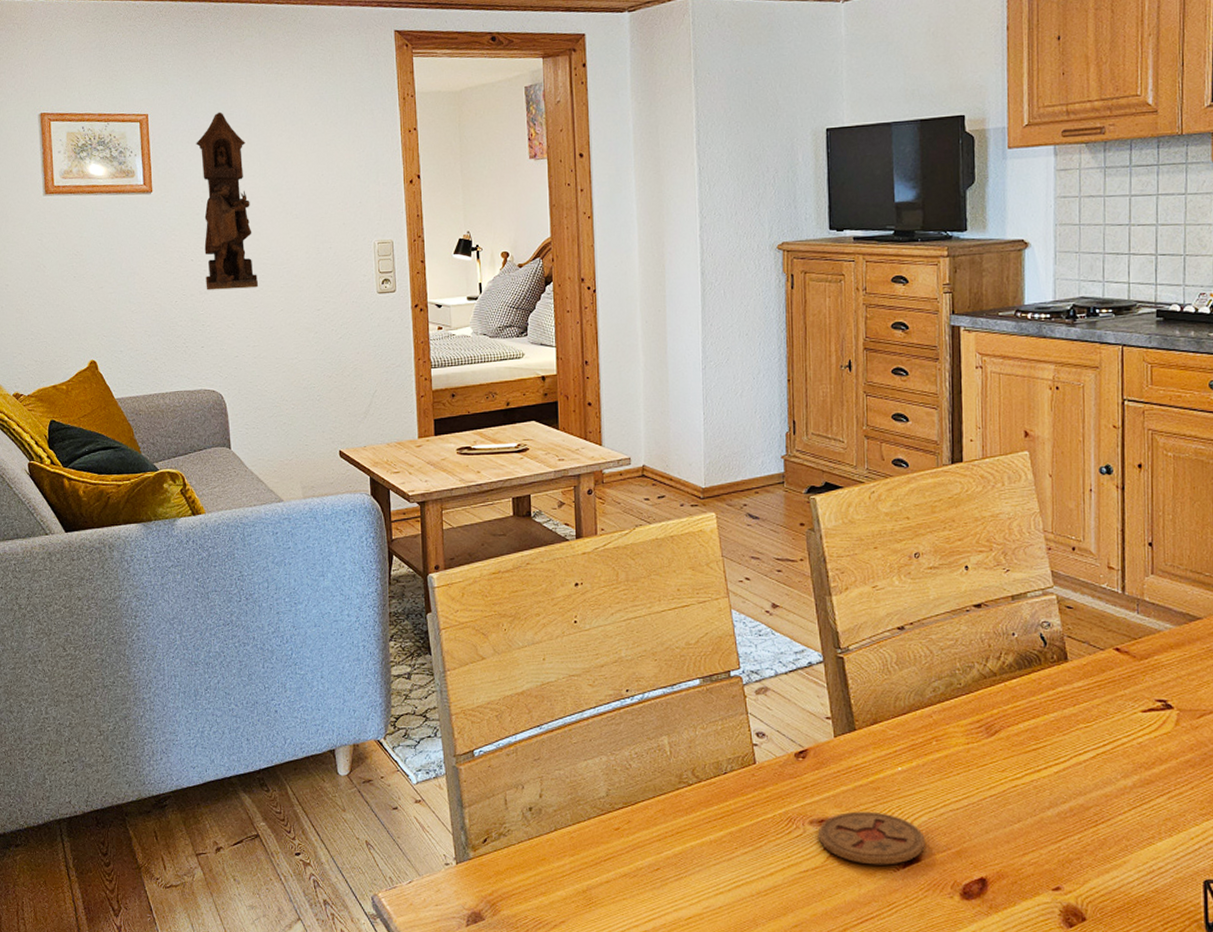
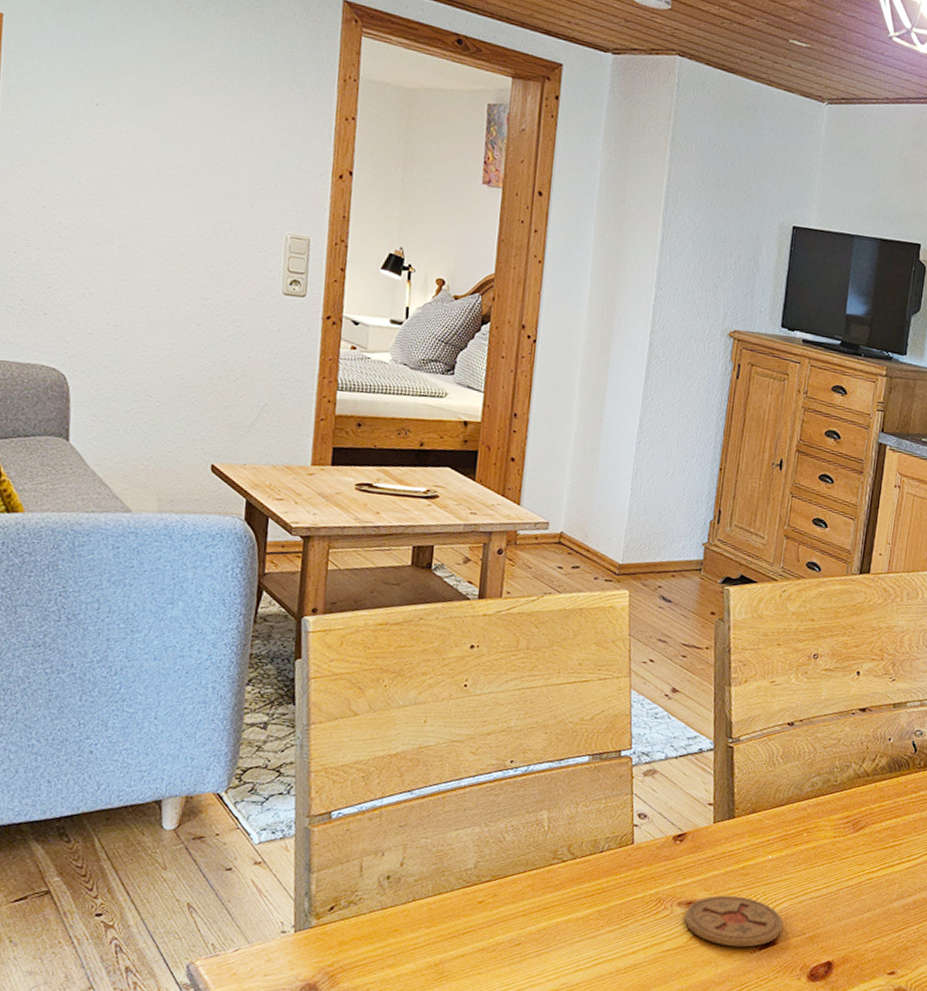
cuckoo clock: present [196,112,259,291] -> none [58,35,135,257]

